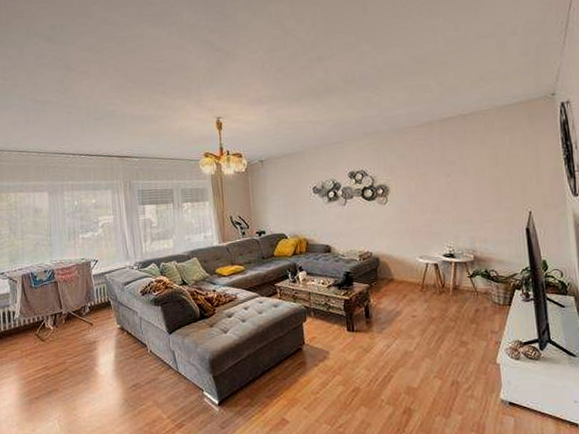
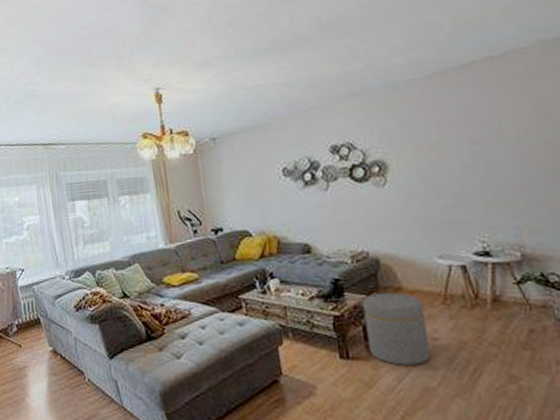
ottoman: none [365,283,410,336] -> present [361,292,431,366]

